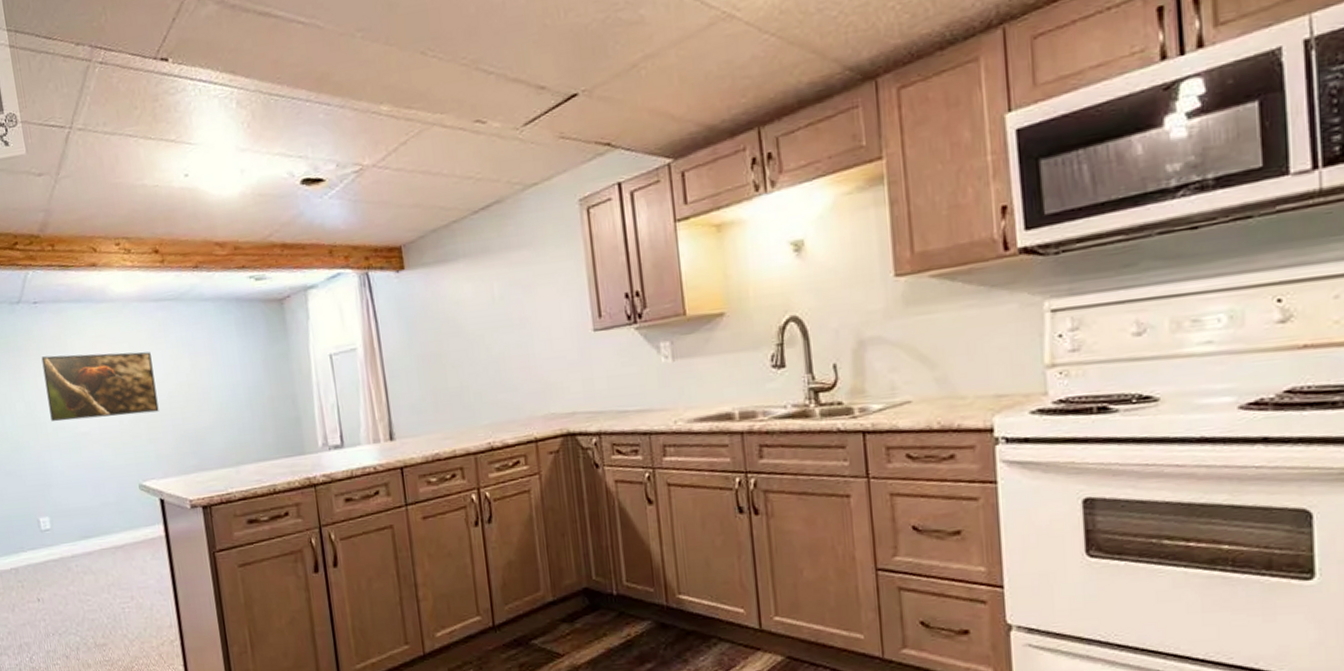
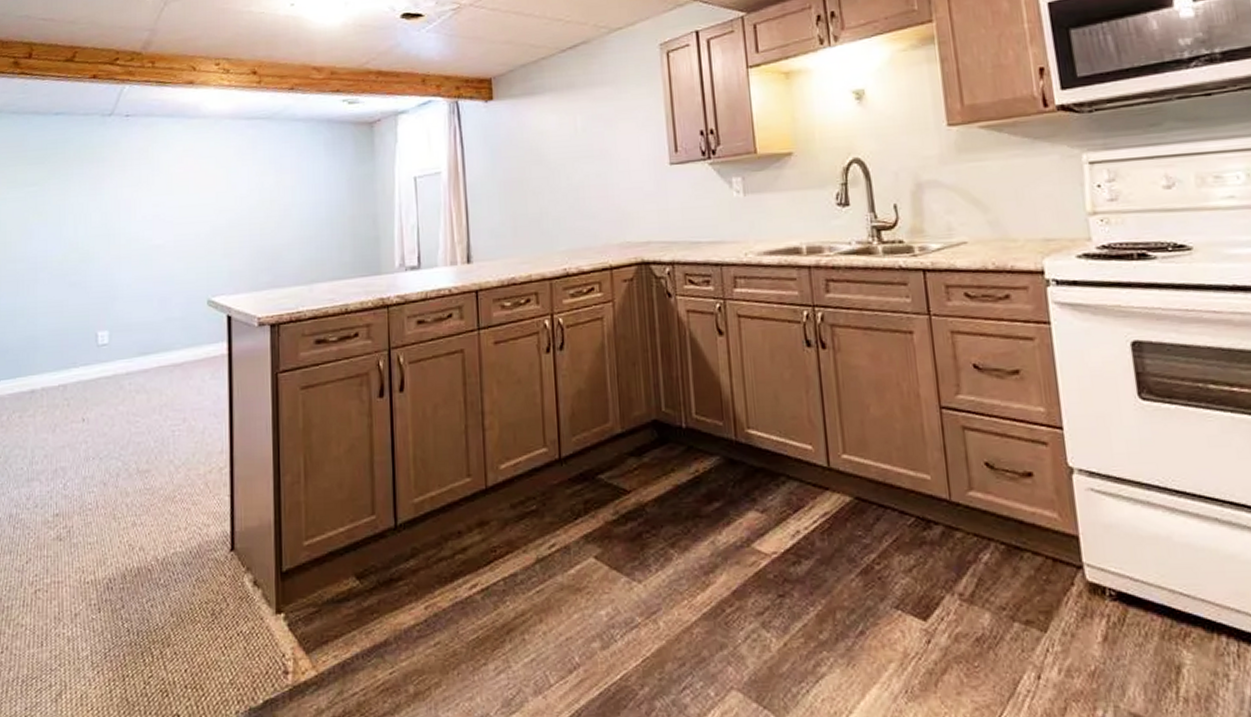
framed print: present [41,352,159,422] -> none [125,167,238,233]

